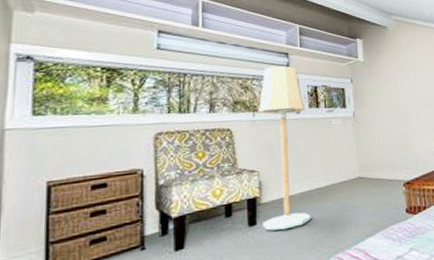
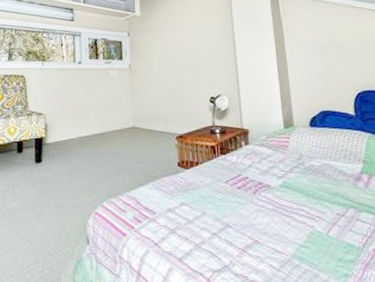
floor lamp: present [259,66,311,231] -> none [47,20,88,170]

